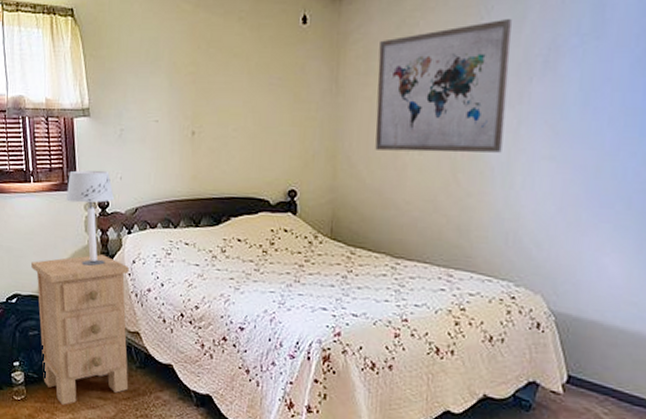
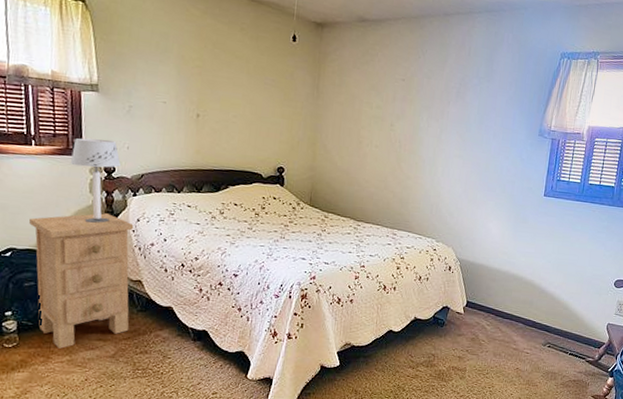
wall art: present [375,18,512,153] -> none [345,60,438,150]

